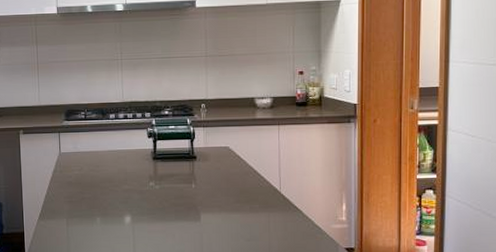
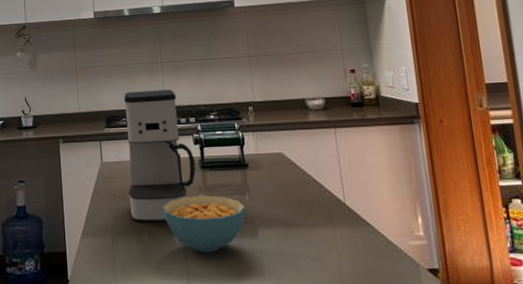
coffee maker: none [83,86,148,207] -> present [124,89,196,222]
cereal bowl: none [115,184,192,234] -> present [162,195,246,253]

